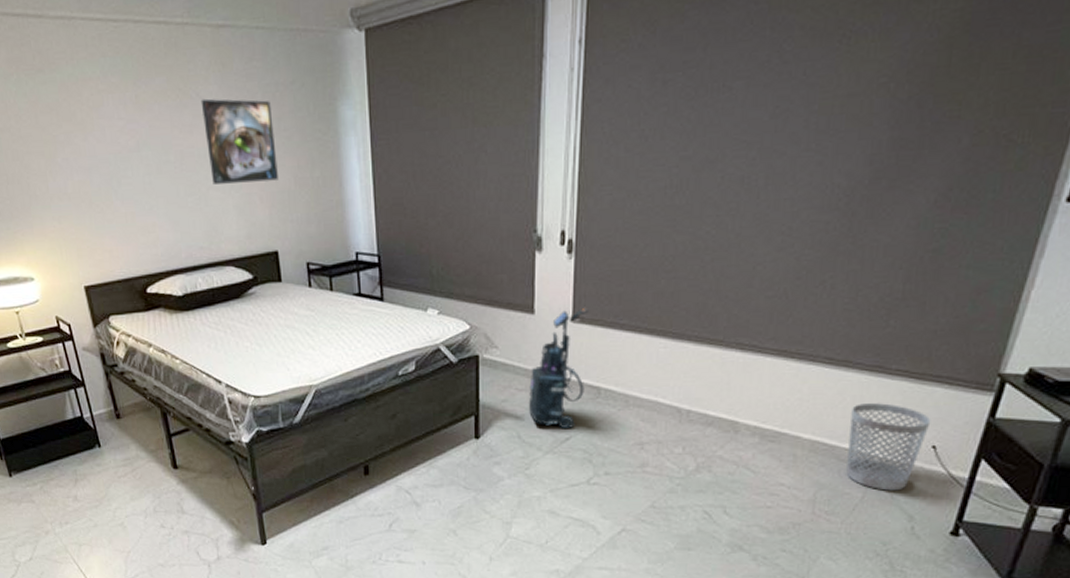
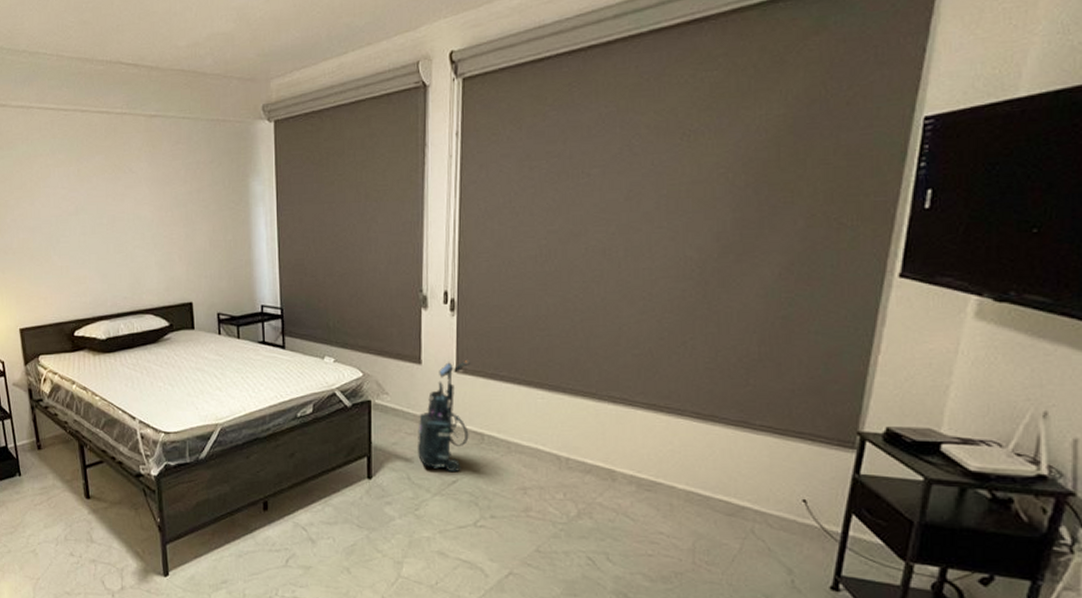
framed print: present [200,98,278,184] -> none [132,173,196,244]
wastebasket: present [846,403,931,491] -> none [722,457,799,543]

